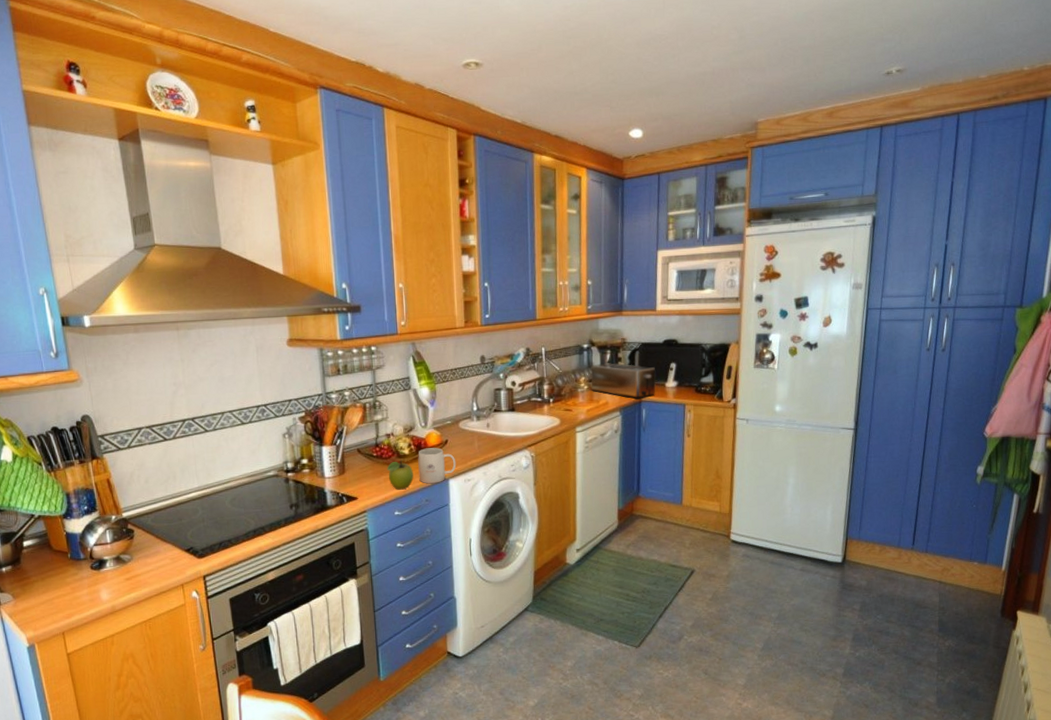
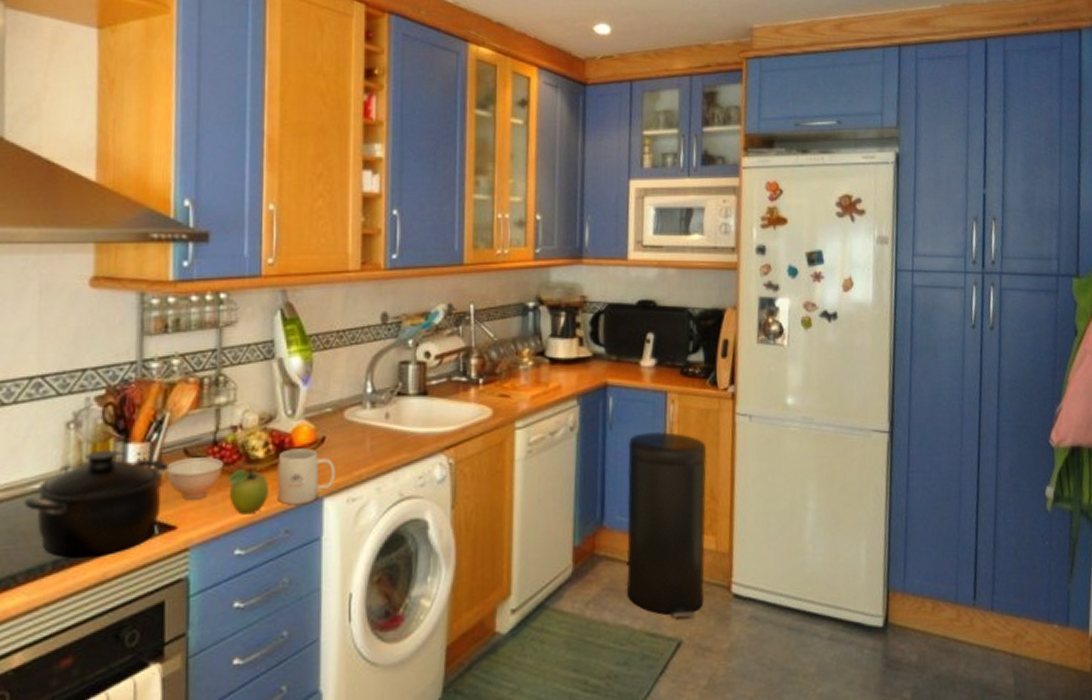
saucepan: none [263,450,349,518] -> present [24,449,168,560]
bowl: none [347,454,384,481] -> present [166,457,224,500]
toaster: present [591,363,657,399] -> none [537,329,628,383]
pedal bin: none [655,433,714,555] -> present [626,432,707,617]

